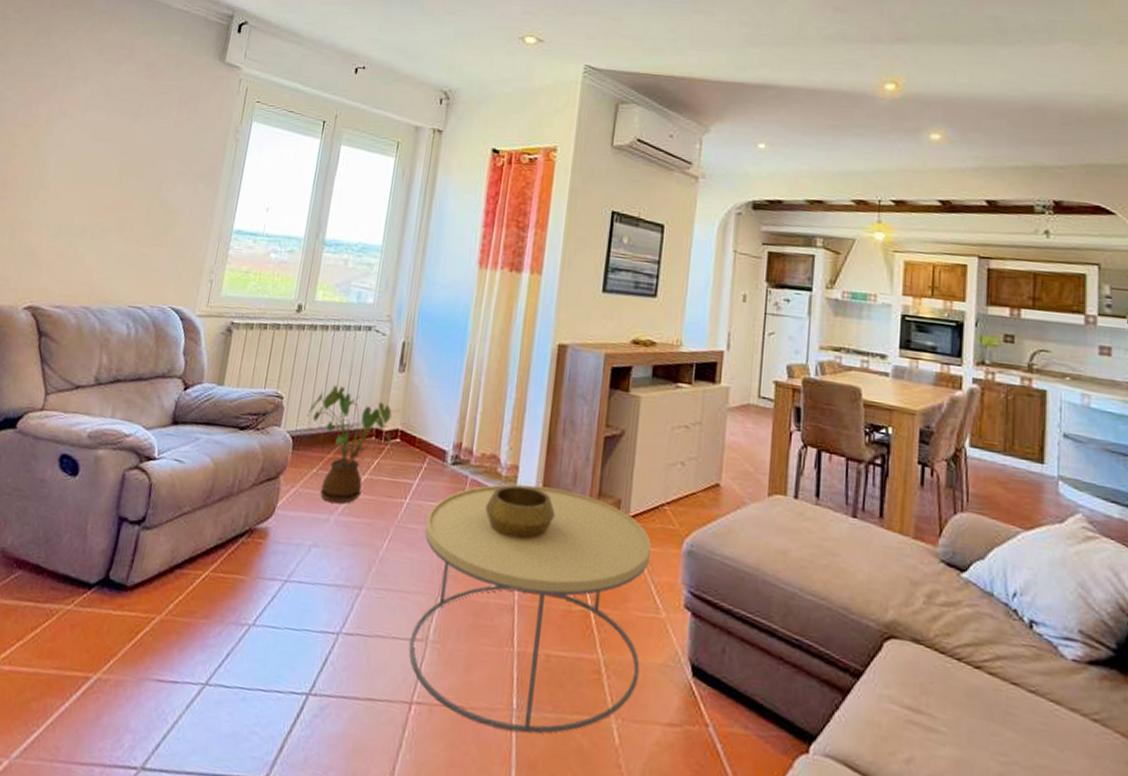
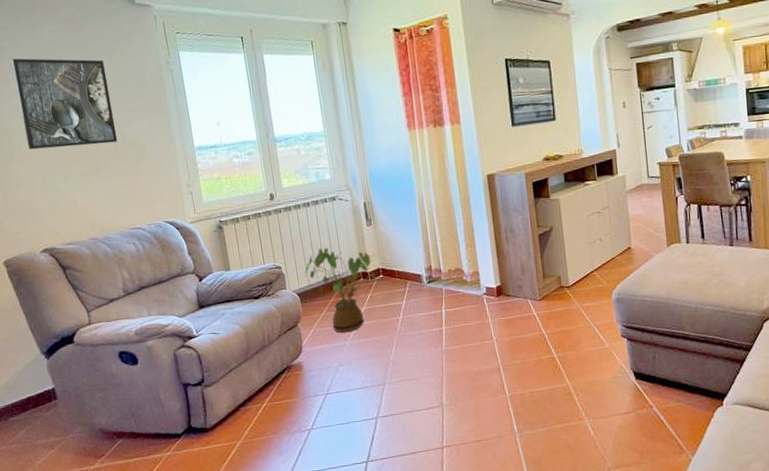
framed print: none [57,91,171,204] -> present [12,58,118,150]
coffee table: present [409,484,651,734] -> none [419,279,599,448]
decorative bowl: present [485,485,555,540] -> none [461,284,514,323]

